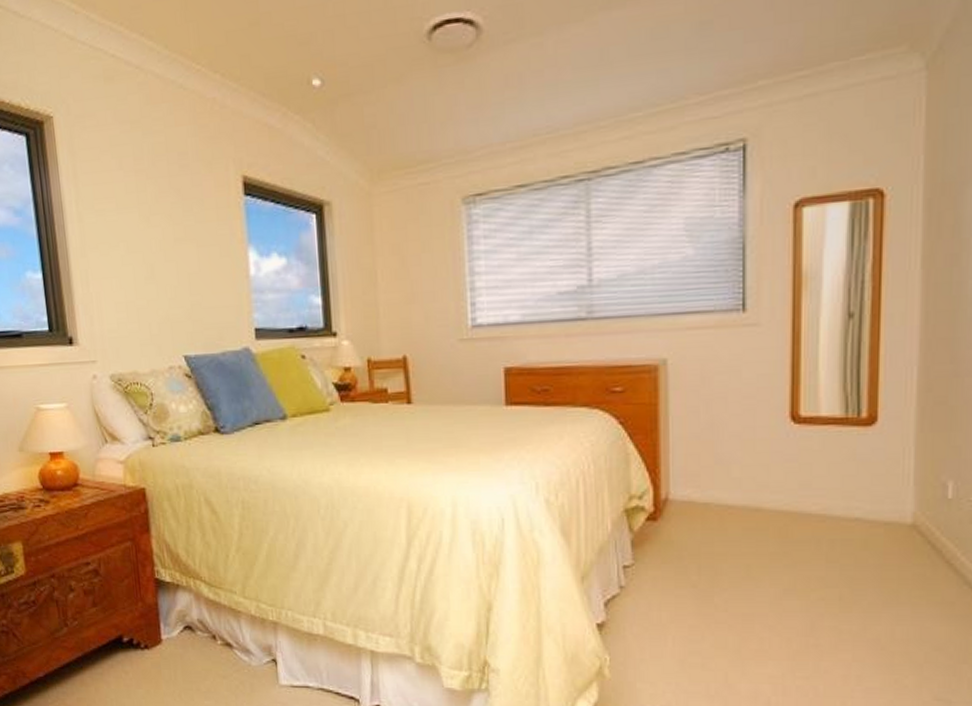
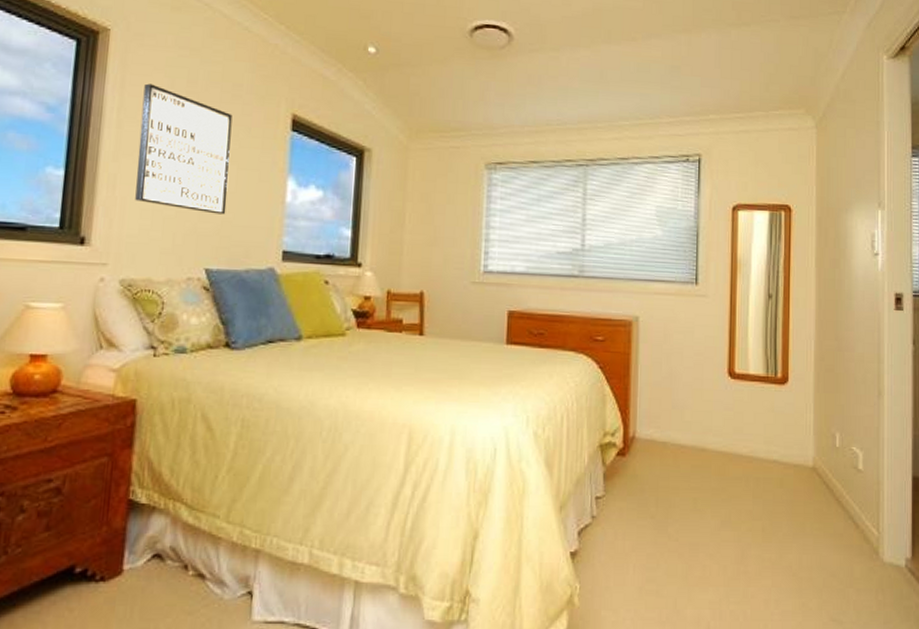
wall art: none [95,168,194,298] -> present [135,83,233,215]

